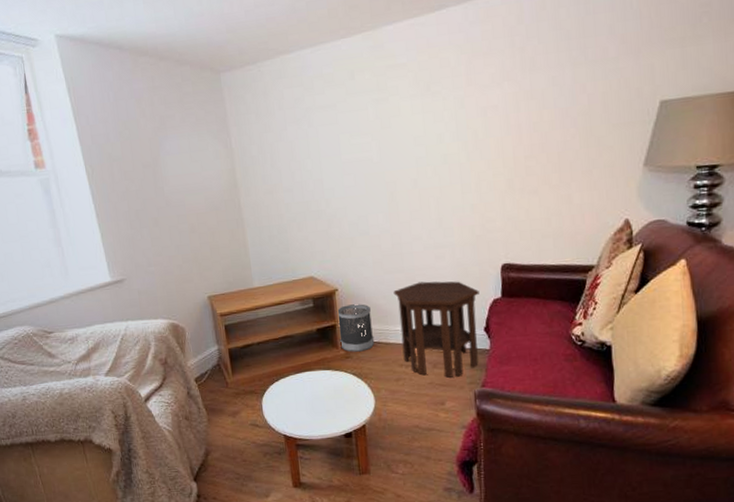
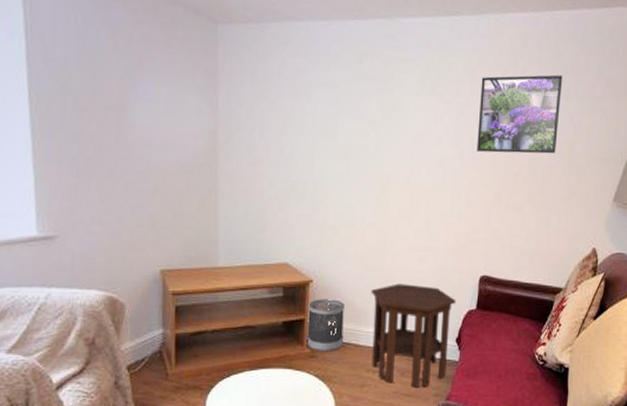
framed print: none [477,43,570,142] -> present [477,74,563,154]

